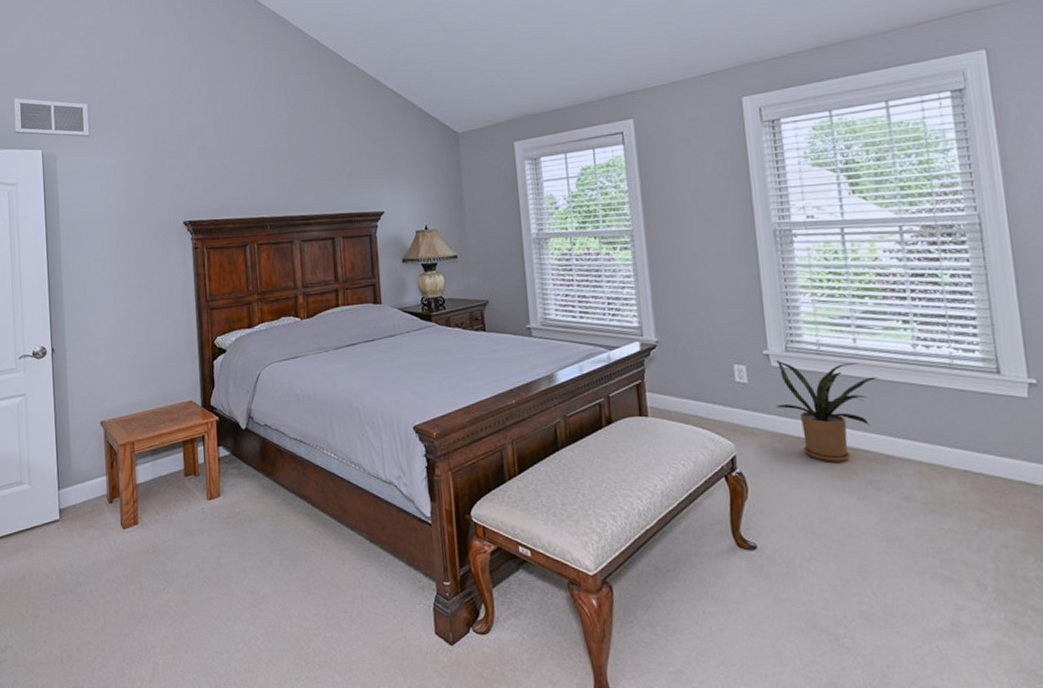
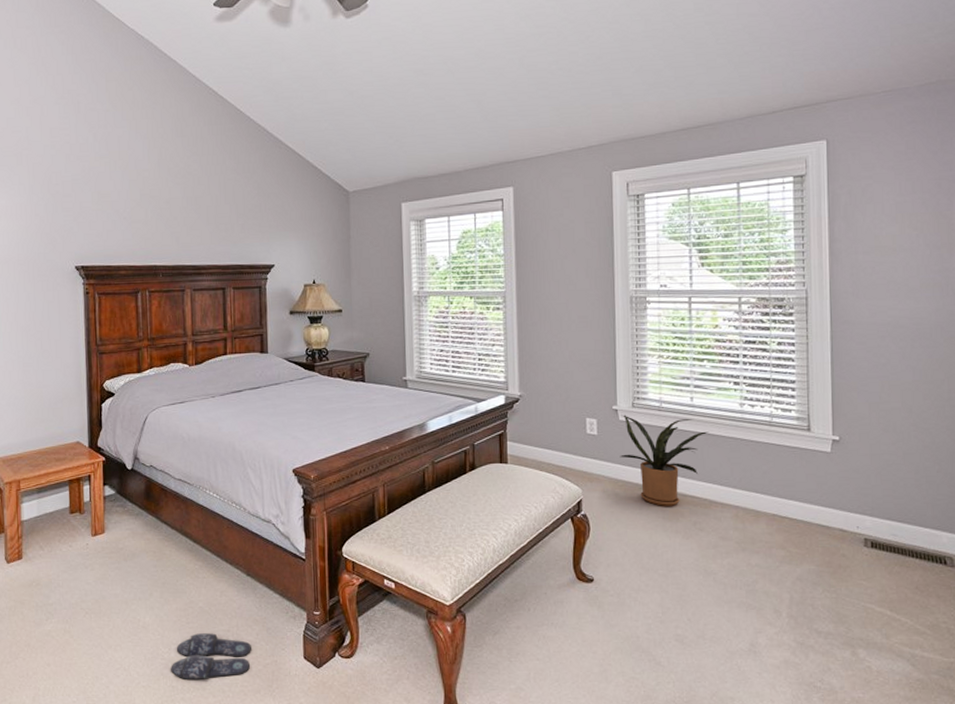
slippers: none [293,605,378,657] -> present [171,633,251,681]

